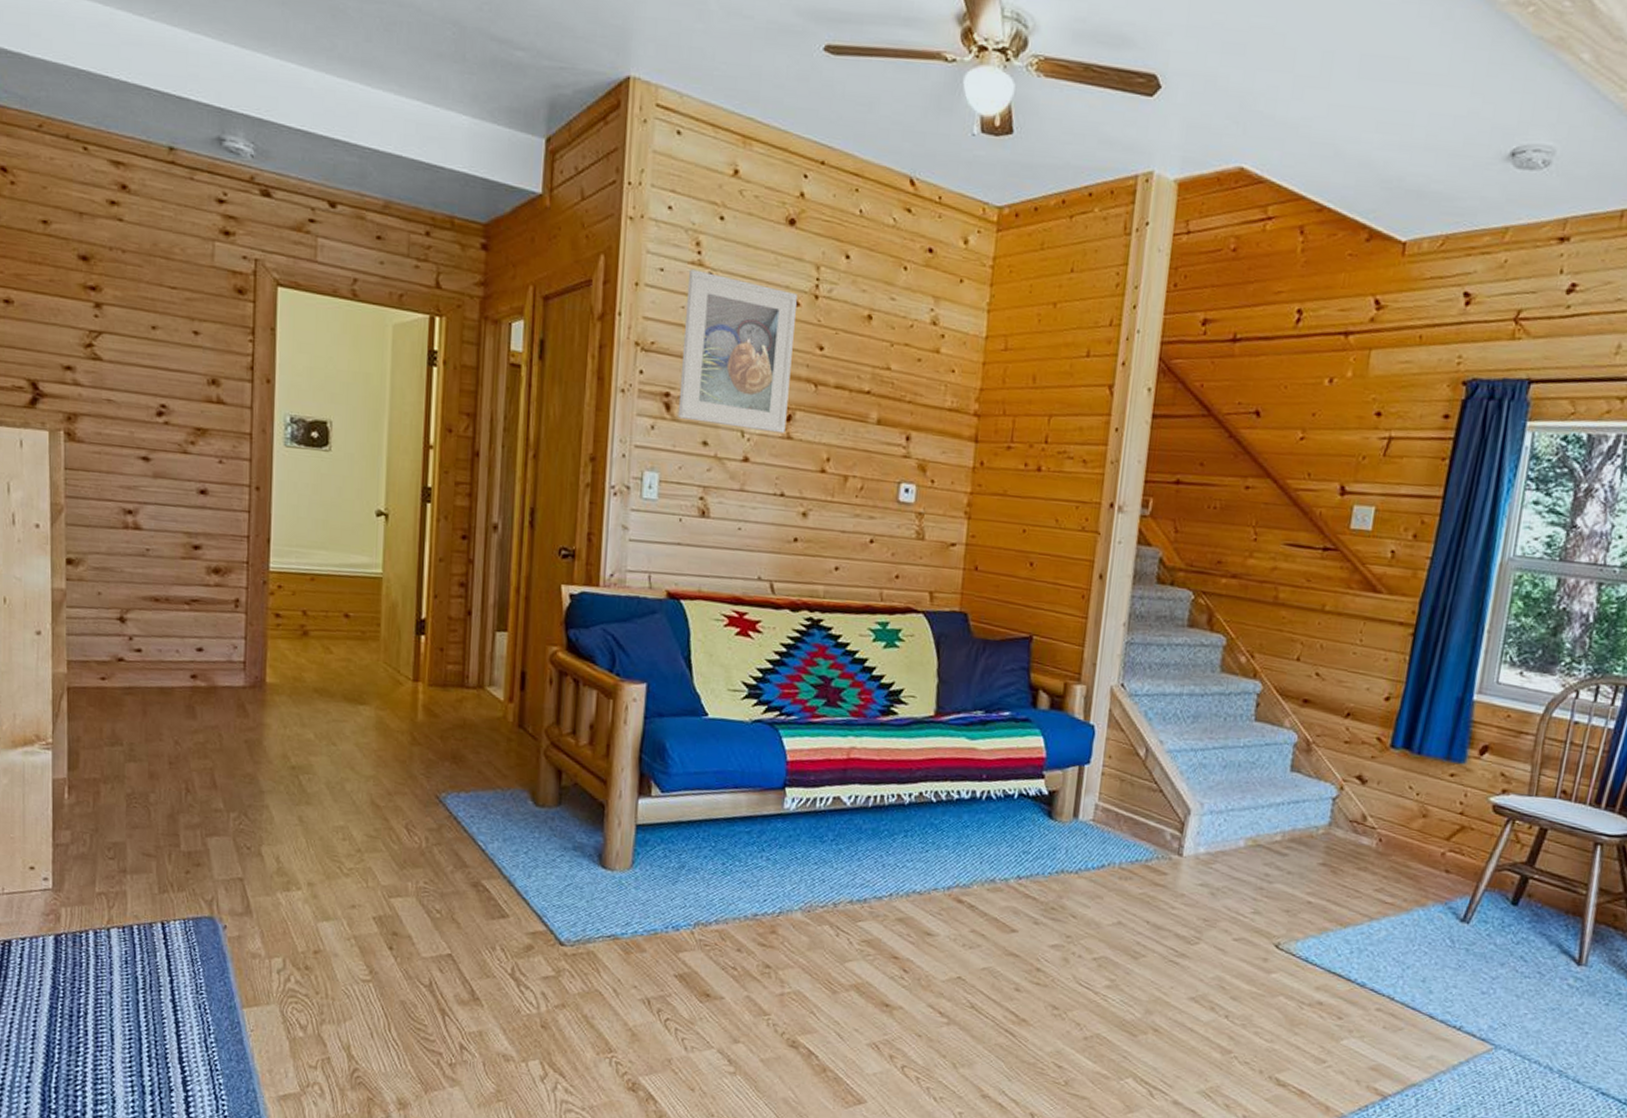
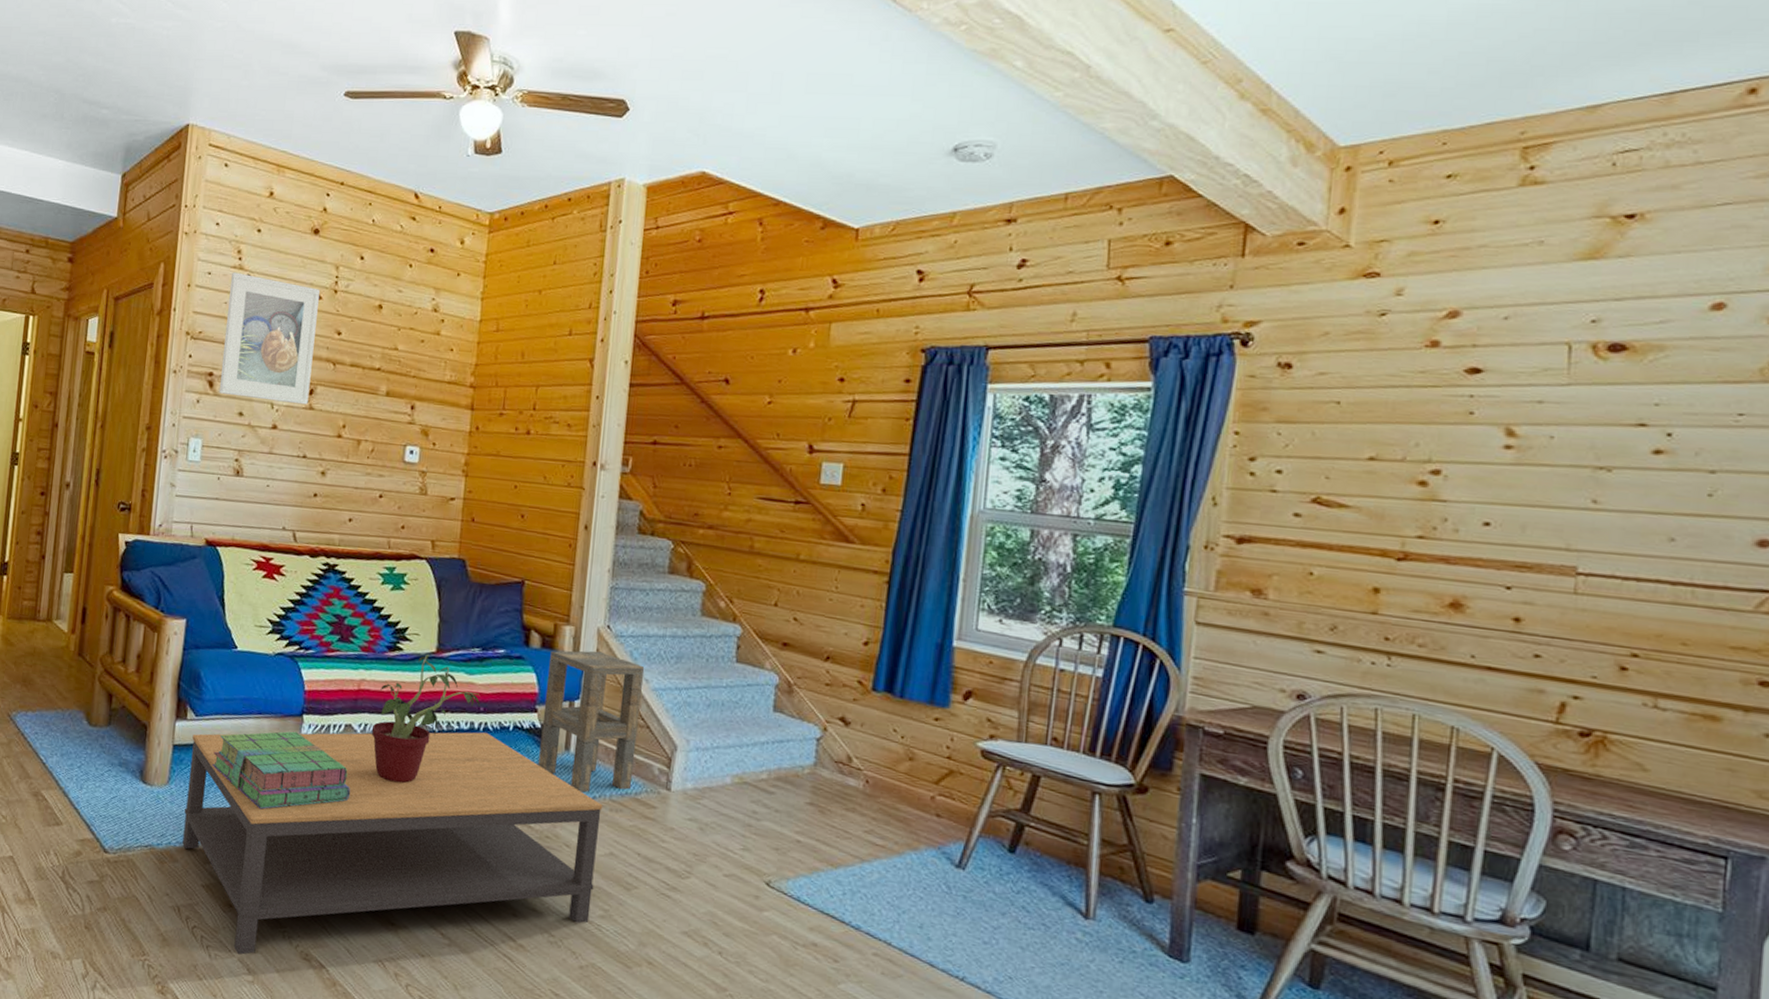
coffee table: none [651,800,1112,1046] -> present [182,732,603,955]
stack of books: none [682,806,841,892] -> present [212,731,351,810]
potted plant: none [863,719,983,859] -> present [372,655,481,784]
side table: none [1044,711,1159,861] -> present [538,650,644,793]

